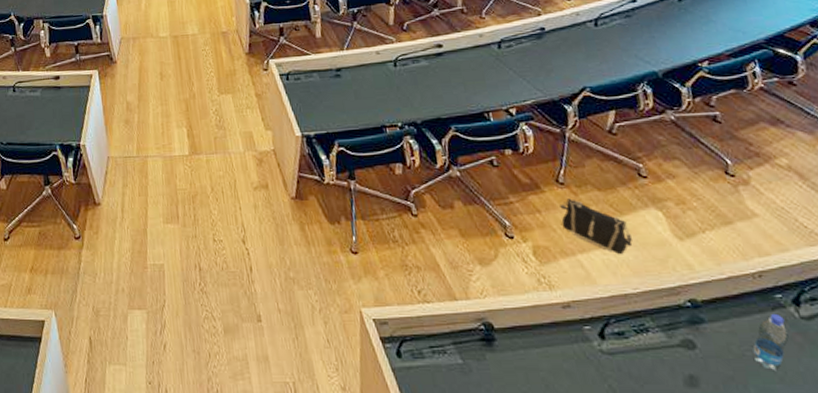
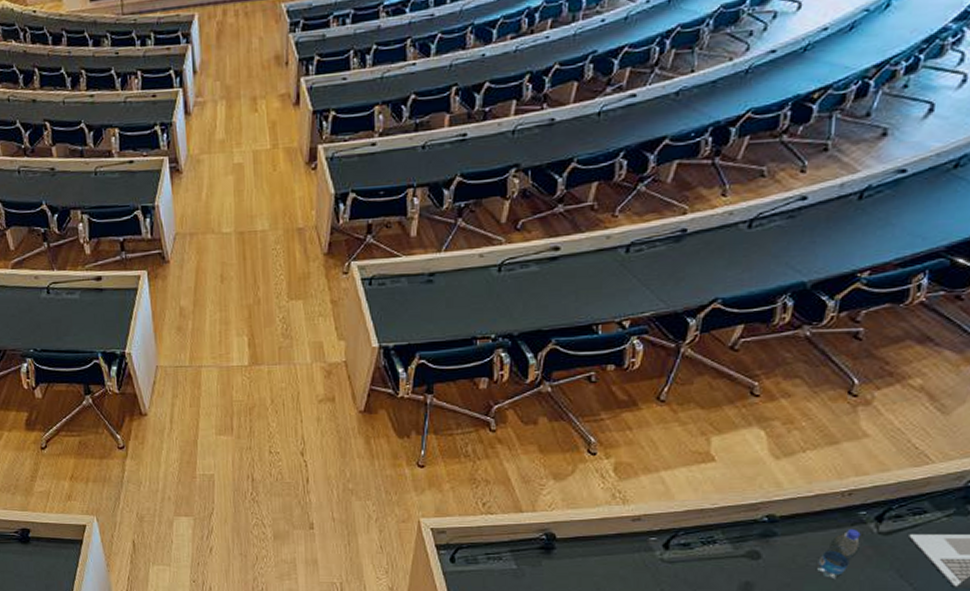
handbag: present [560,198,633,254] -> none [652,416,726,471]

